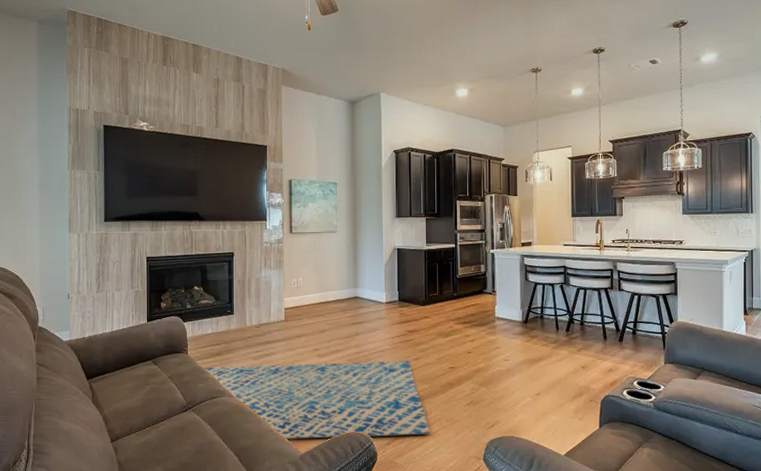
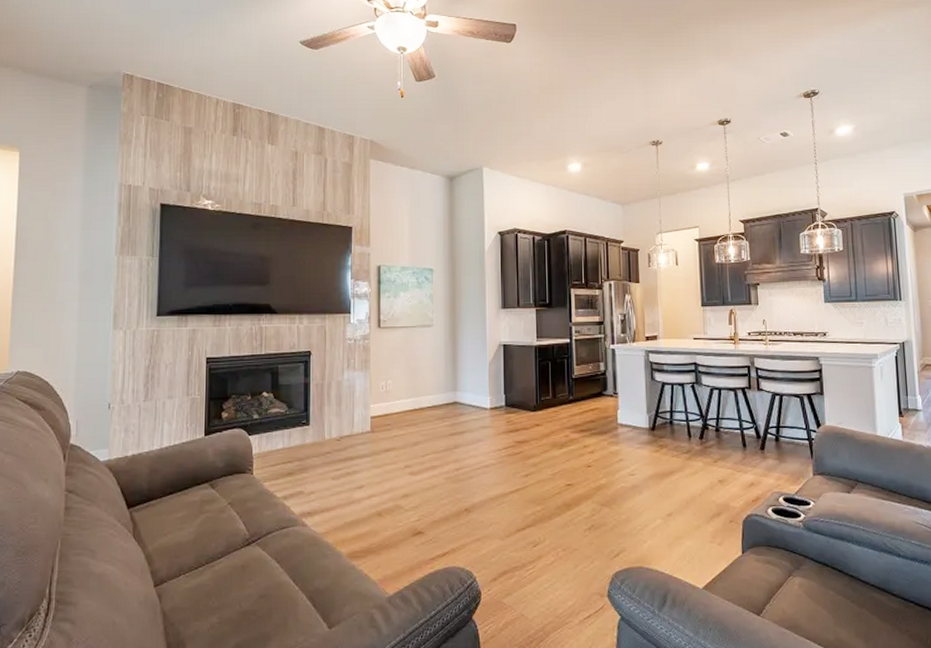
rug: present [203,361,430,439] -> none [271,477,544,577]

